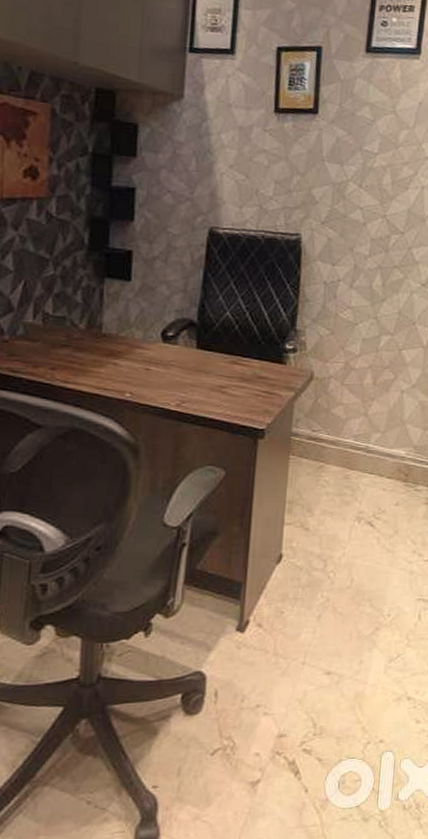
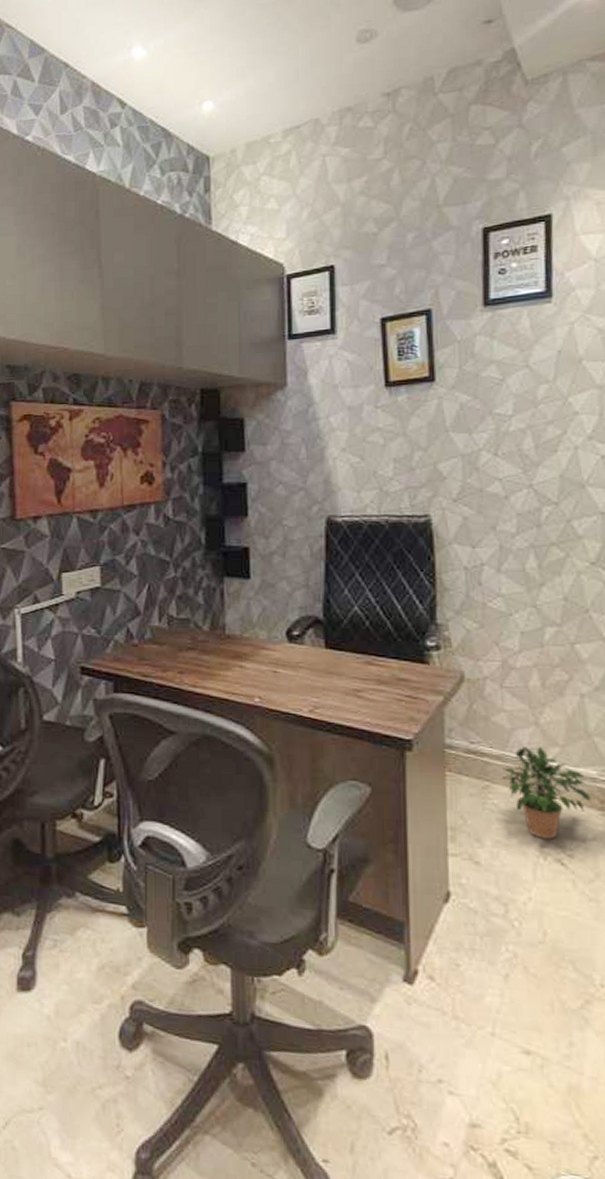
potted plant: none [333,431,400,507] -> present [501,743,592,840]

